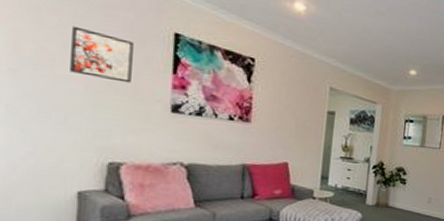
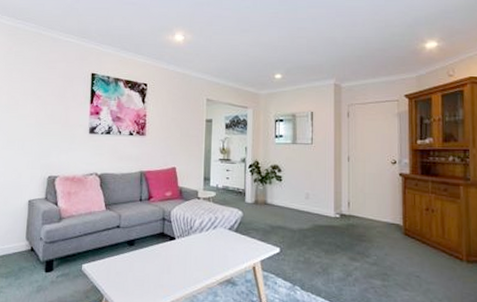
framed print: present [70,26,134,84] -> none [27,79,66,115]

